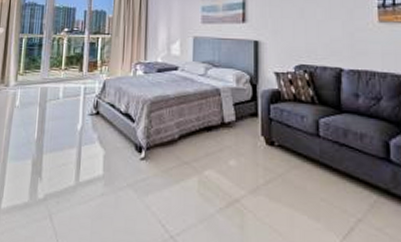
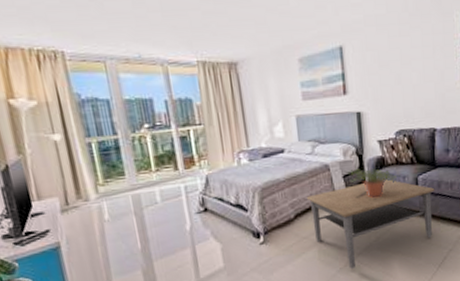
coffee table: none [193,114,340,212] -> present [306,178,435,269]
potted plant: none [237,96,298,134] -> present [346,167,401,198]

